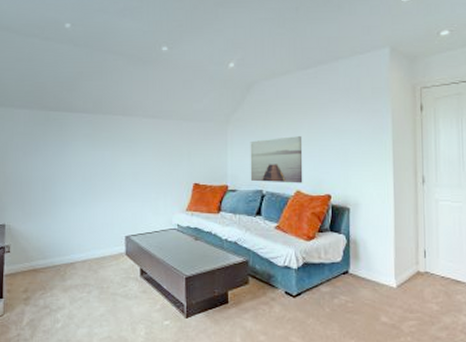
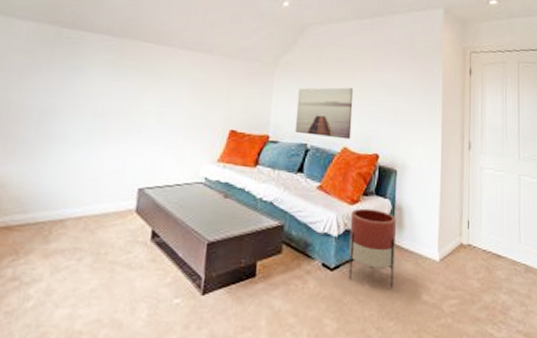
planter: none [308,243,353,311] -> present [348,208,397,288]

